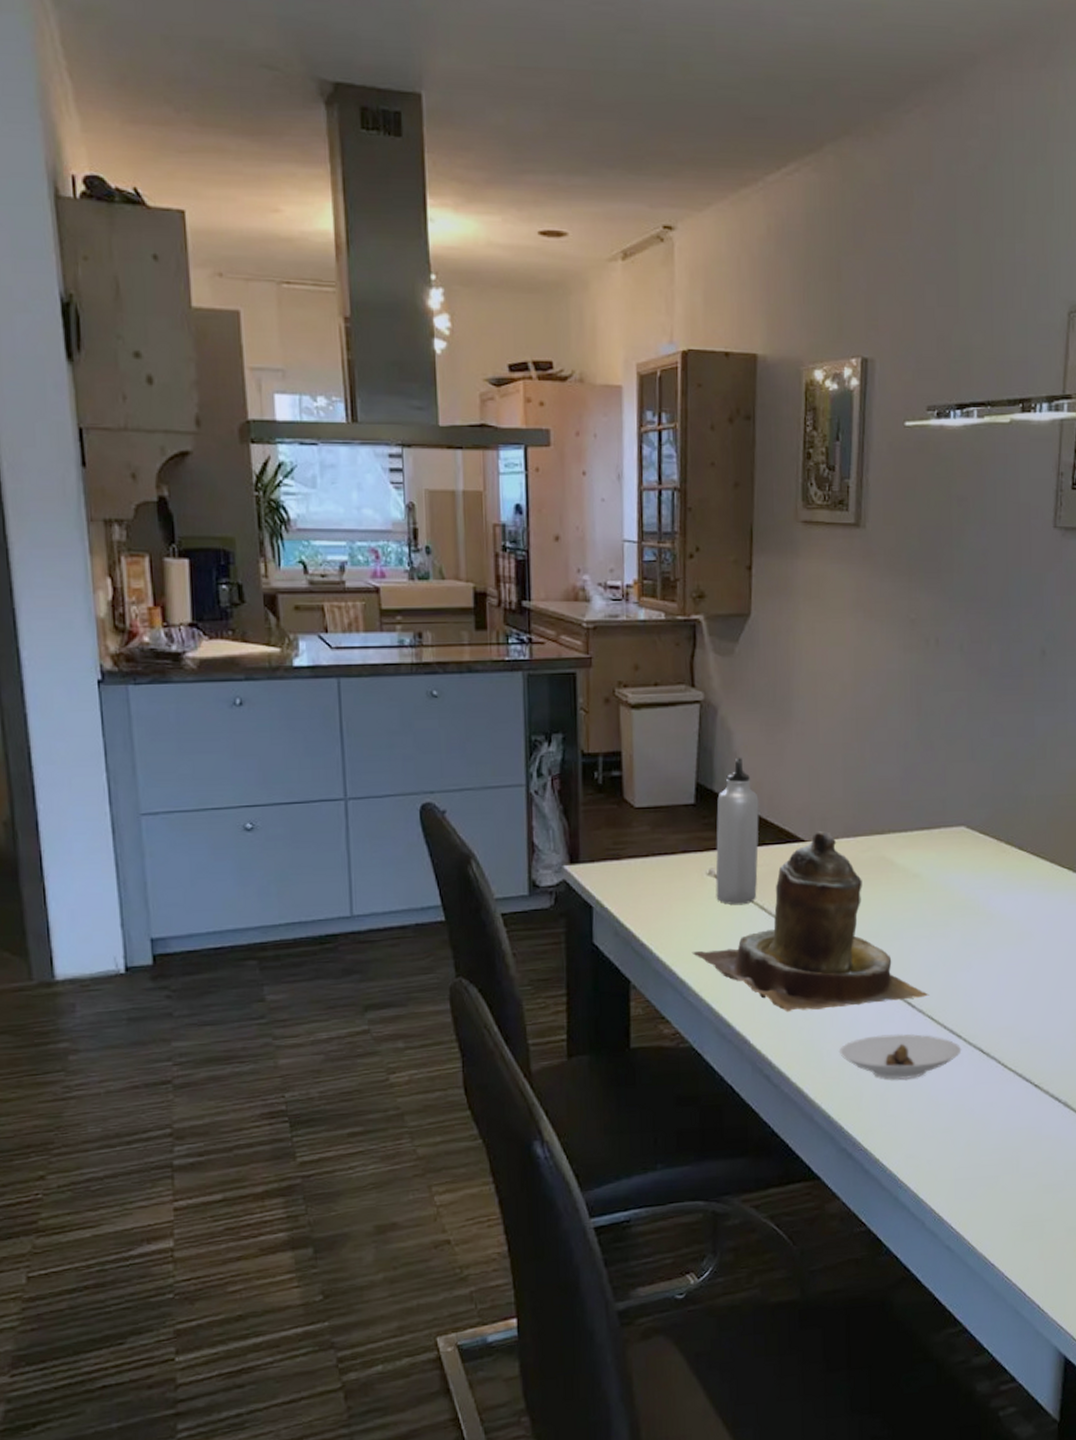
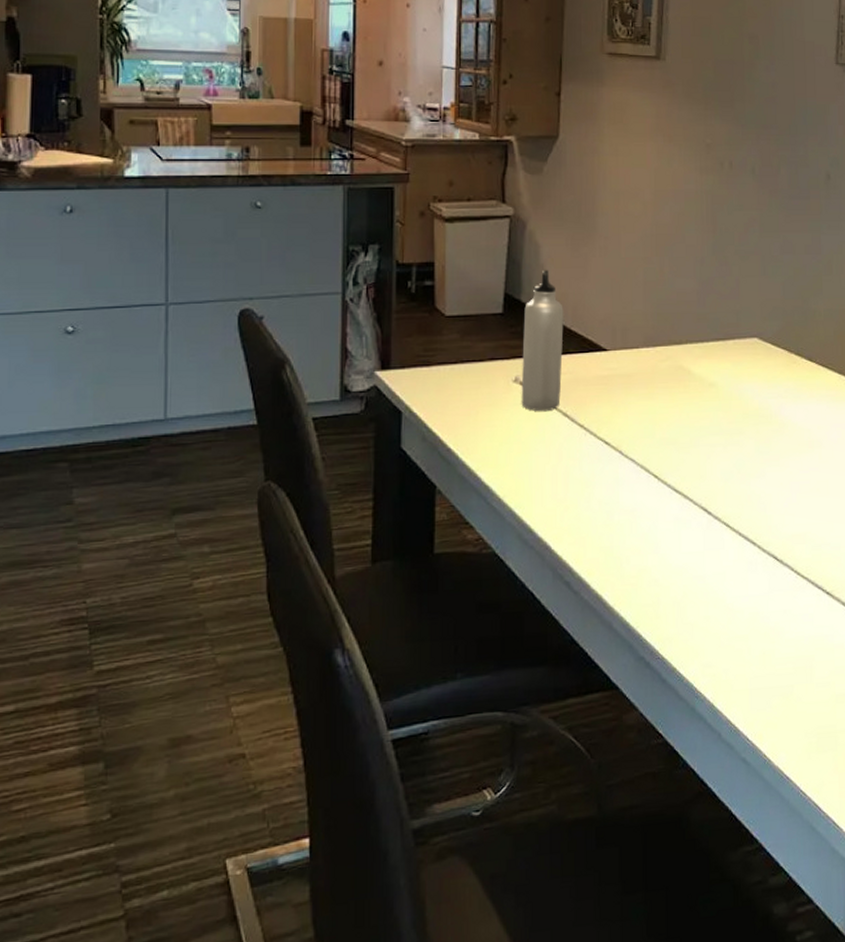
teapot: present [691,831,929,1013] -> none [496,341,725,518]
saucer: present [838,1034,962,1080] -> none [637,540,756,587]

